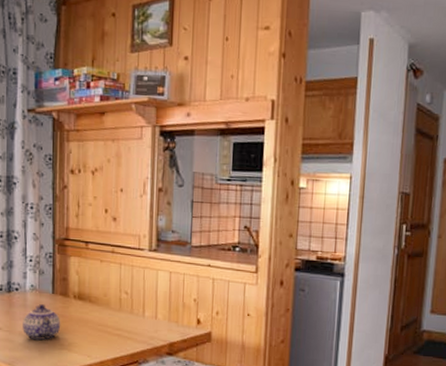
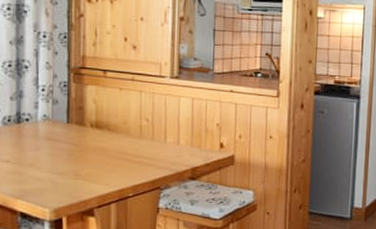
teapot: present [23,304,61,341] -> none [34,134,77,172]

